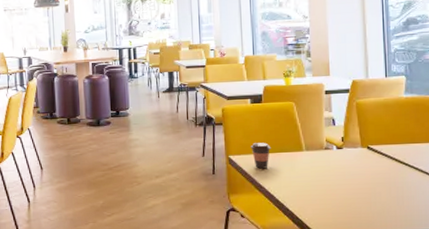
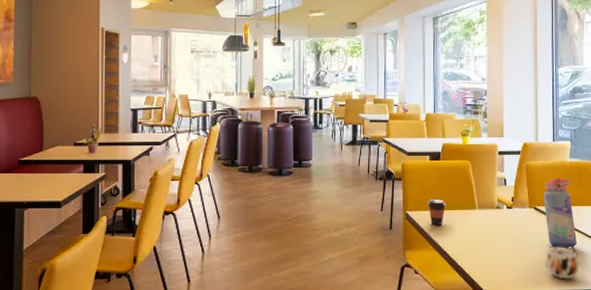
water bottle: none [377,115,416,190] -> present [543,178,577,250]
mug: none [381,185,420,220] -> present [545,246,579,279]

